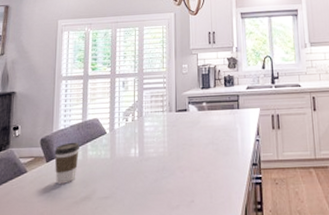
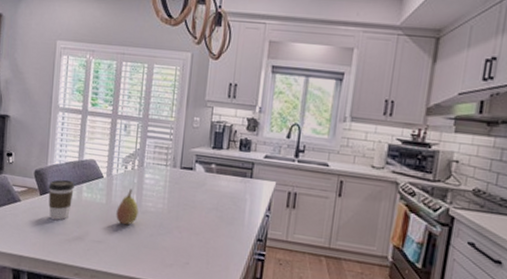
fruit: none [121,139,141,176] -> present [116,188,139,225]

